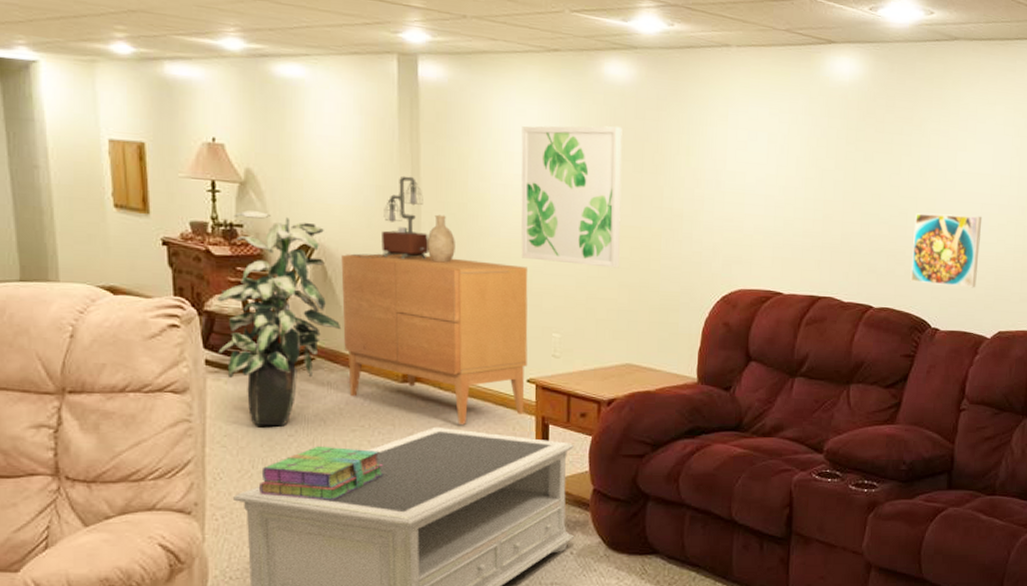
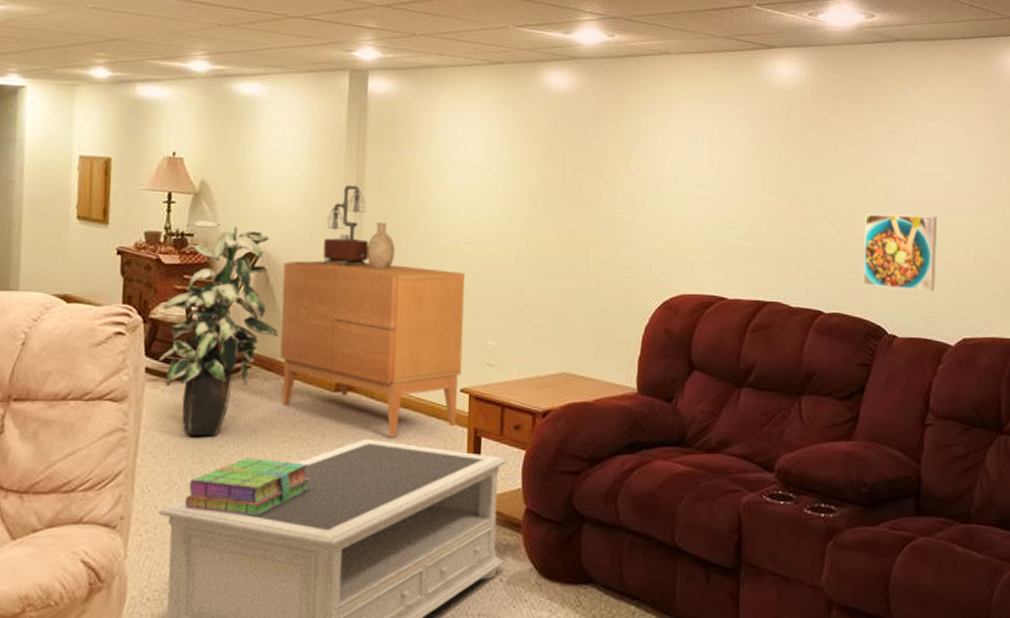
wall art: present [521,125,622,268] -> none [459,132,563,274]

